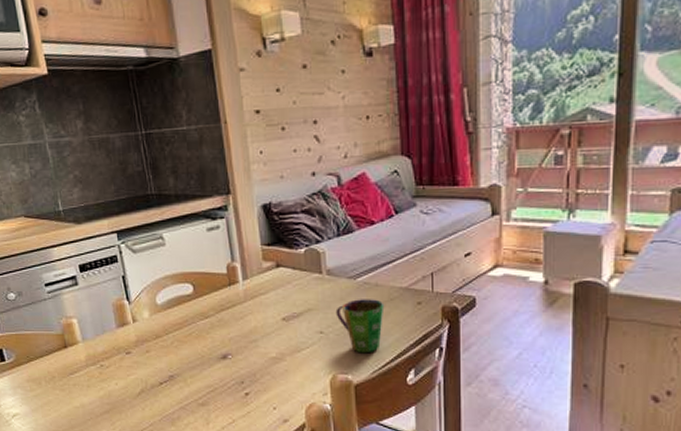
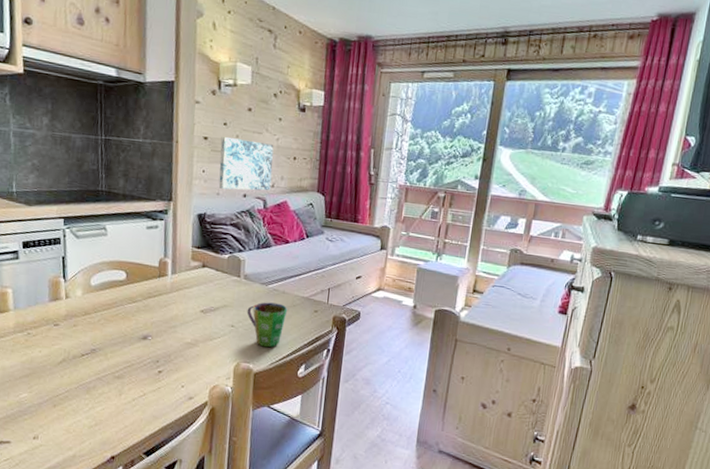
wall art: none [275,104,343,170] -> present [218,136,274,191]

